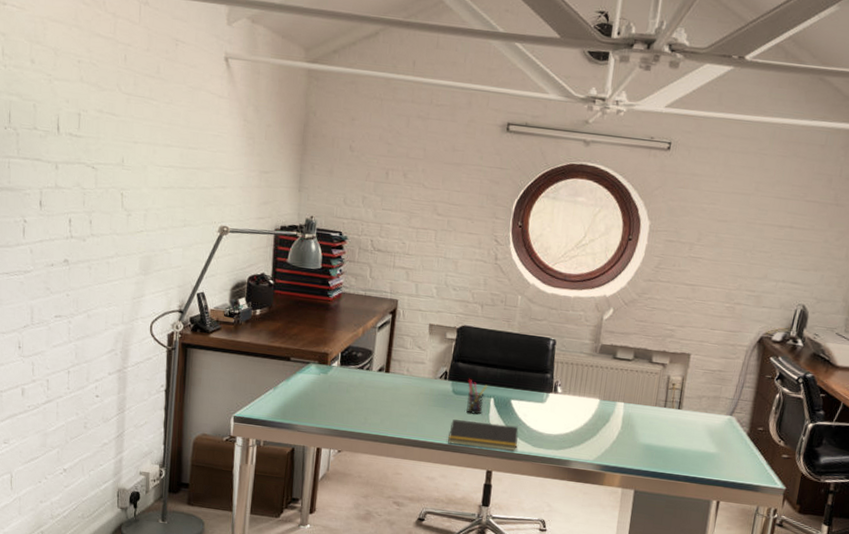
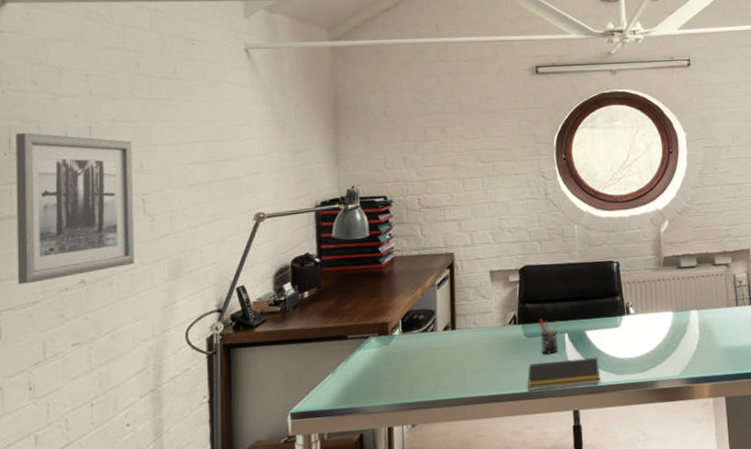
wall art: none [12,109,115,254] -> present [16,132,134,285]

